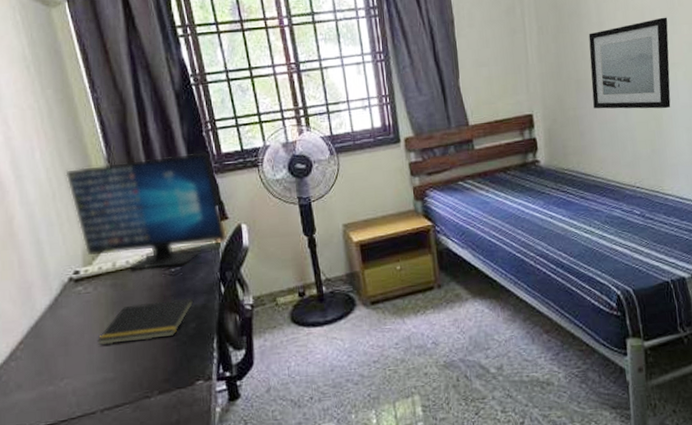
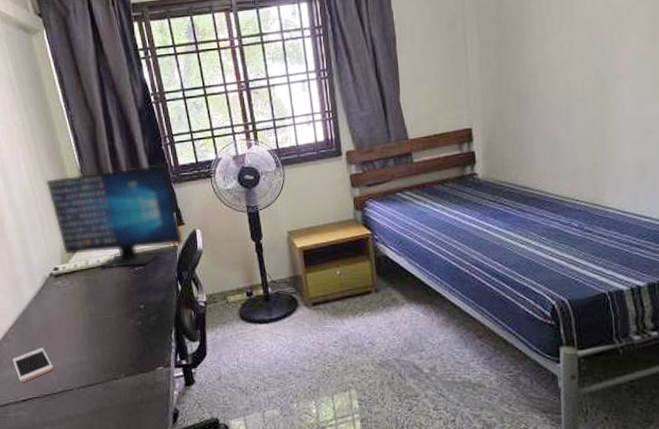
cell phone: none [21,365,72,408] -> present [12,348,53,382]
notepad: present [97,298,194,345] -> none [74,295,155,332]
wall art: present [588,17,671,109] -> none [531,29,616,123]

